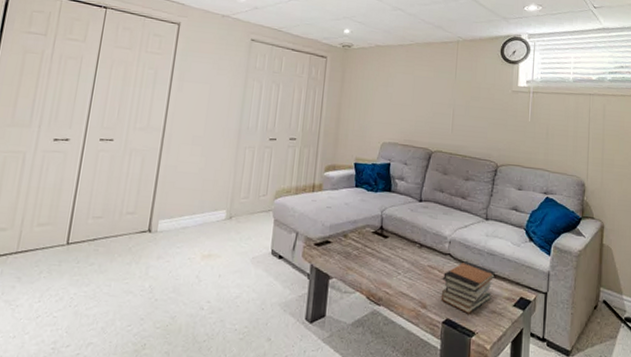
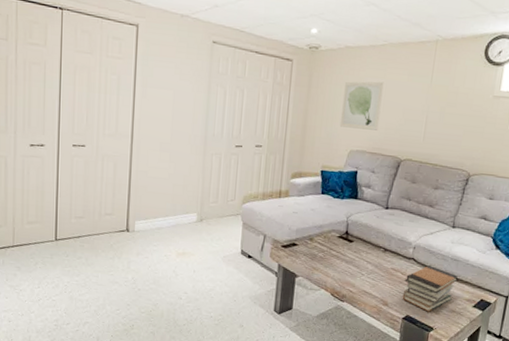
wall art: none [372,77,412,123] -> present [339,81,384,131]

